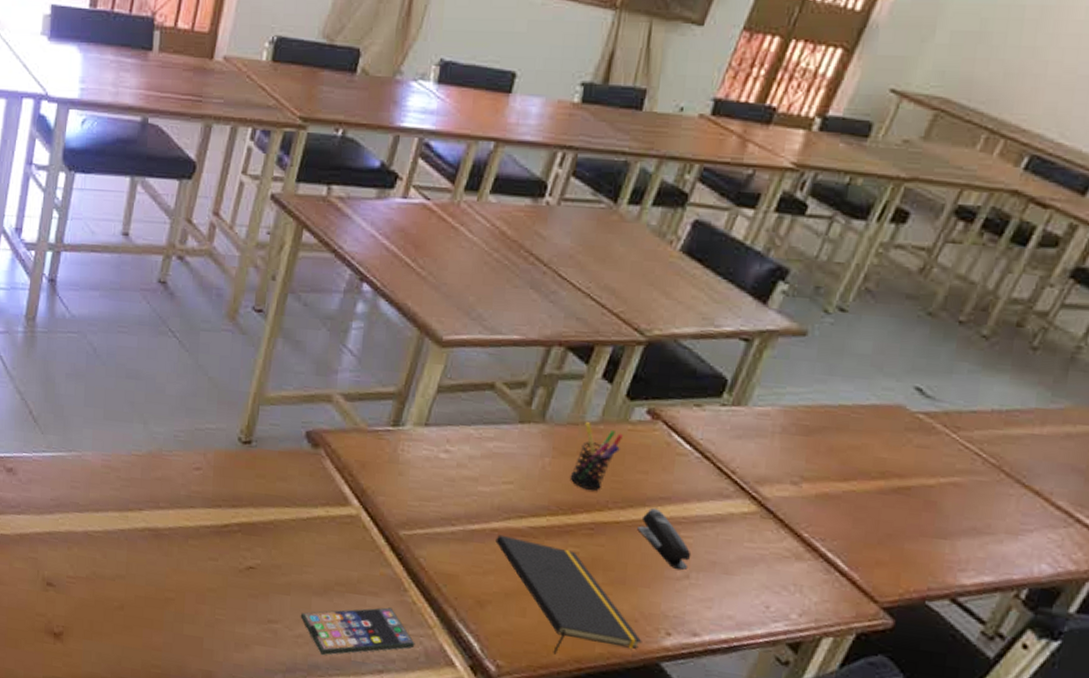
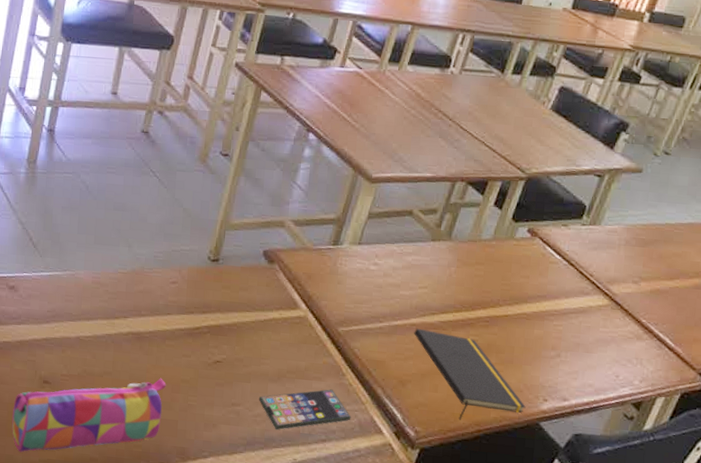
pencil case: none [12,585,189,667] -> present [12,378,166,453]
pen holder: present [570,422,624,491] -> none [470,239,511,292]
stapler: present [637,507,692,571] -> none [521,303,562,351]

